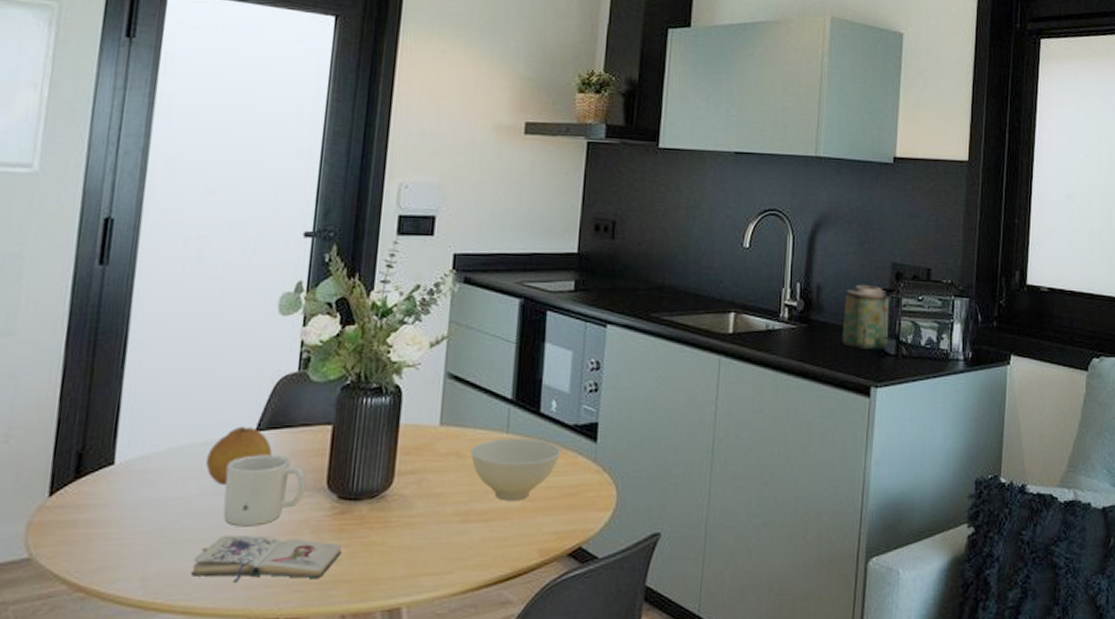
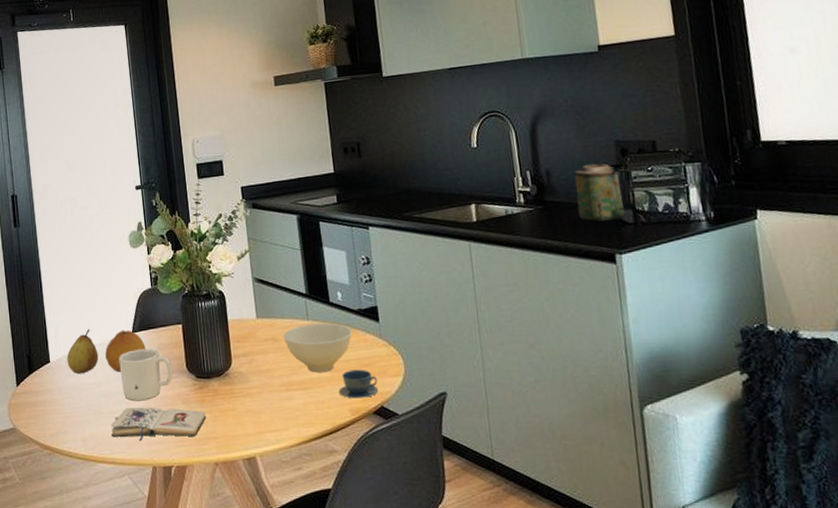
fruit: none [142,421,197,483] -> present [67,329,99,373]
teacup: none [529,499,581,536] -> present [339,369,379,399]

